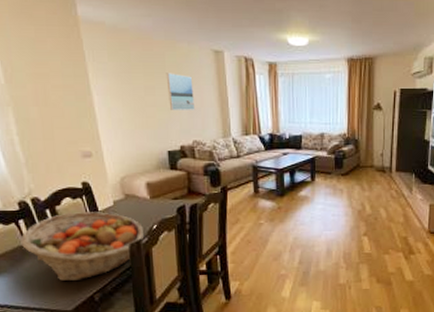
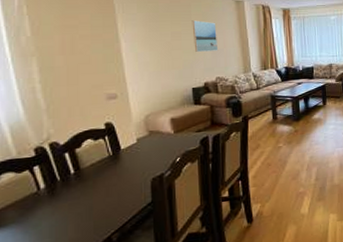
fruit basket: present [20,212,145,282] -> none [33,150,168,225]

